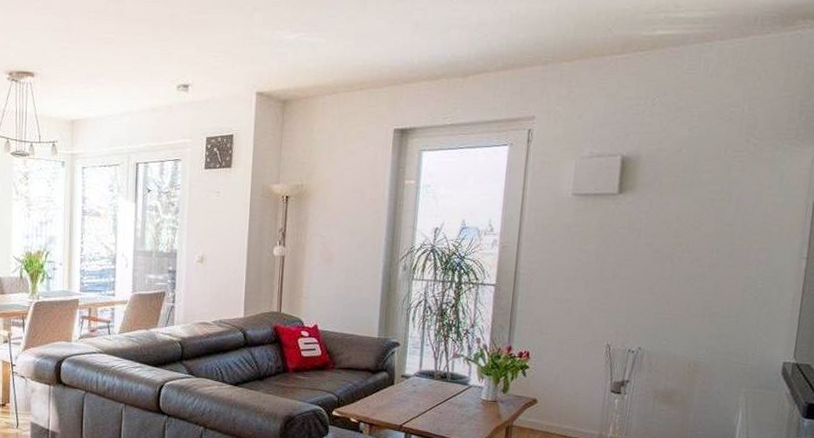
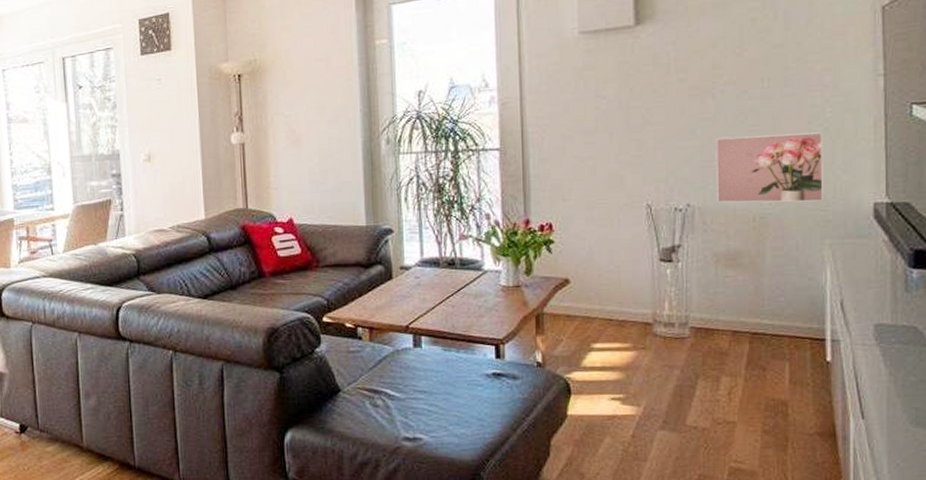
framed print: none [662,295,753,357] -> present [715,132,825,203]

